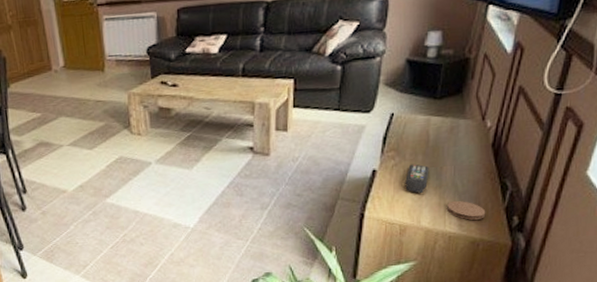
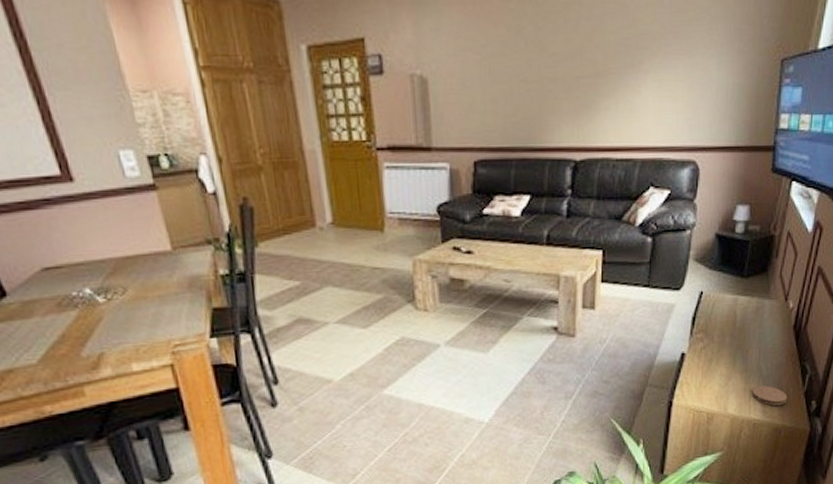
remote control: present [405,164,429,193] -> none [713,346,736,378]

